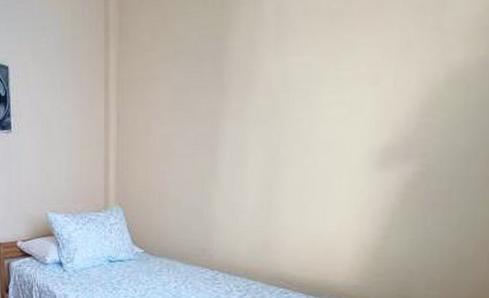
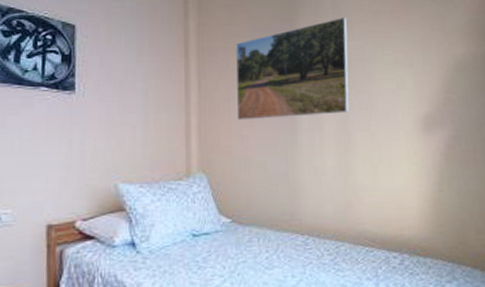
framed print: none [154,25,293,155] -> present [236,17,350,121]

